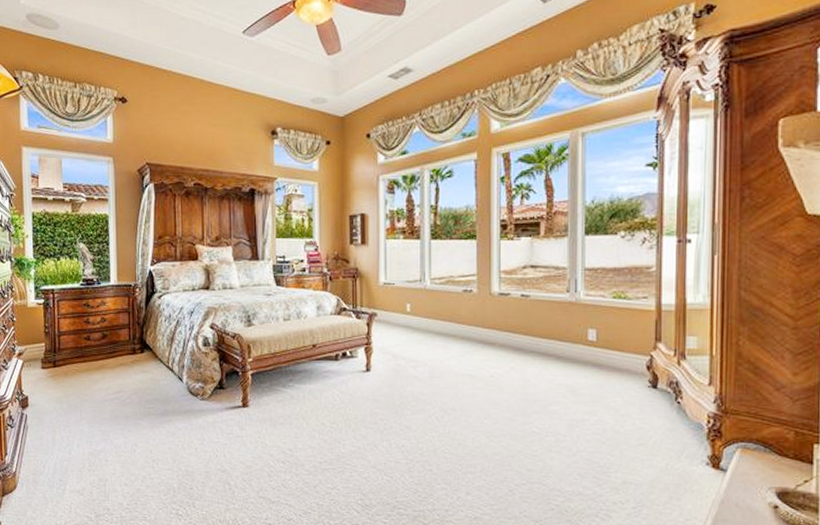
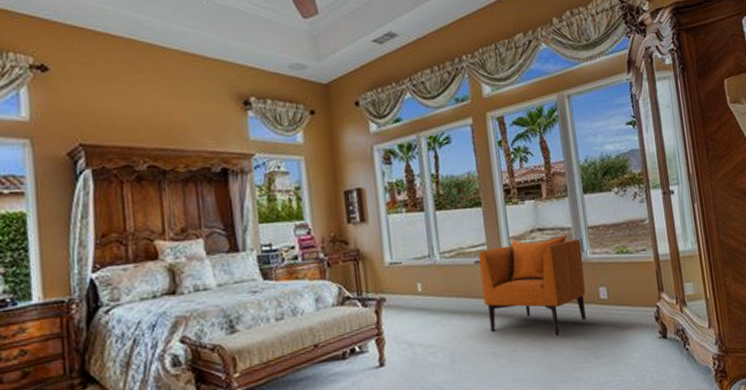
armchair: none [467,274,575,369] -> present [478,236,586,336]

